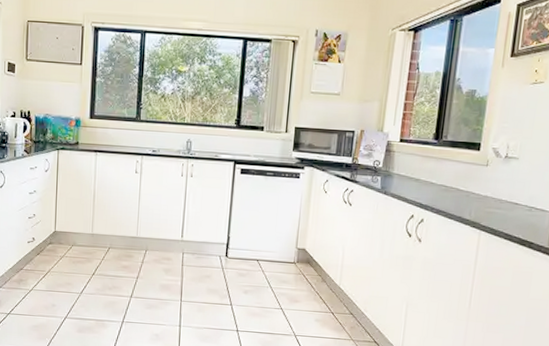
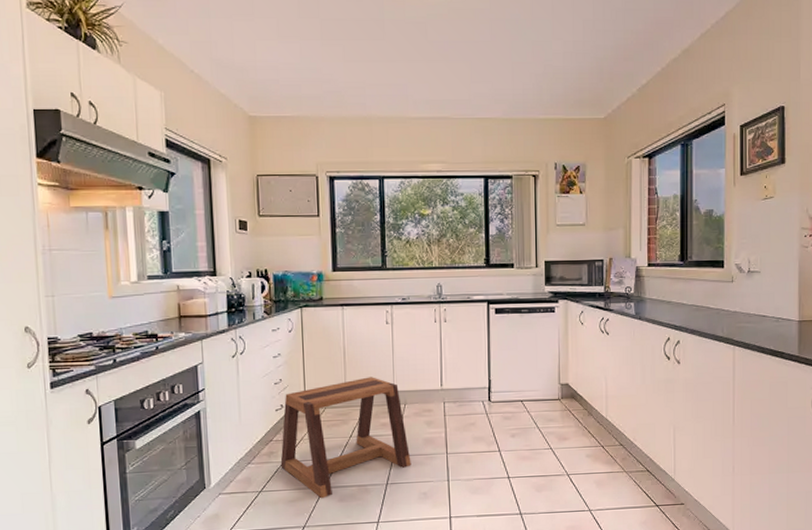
stool: none [28,221,147,328] -> present [280,377,411,499]

